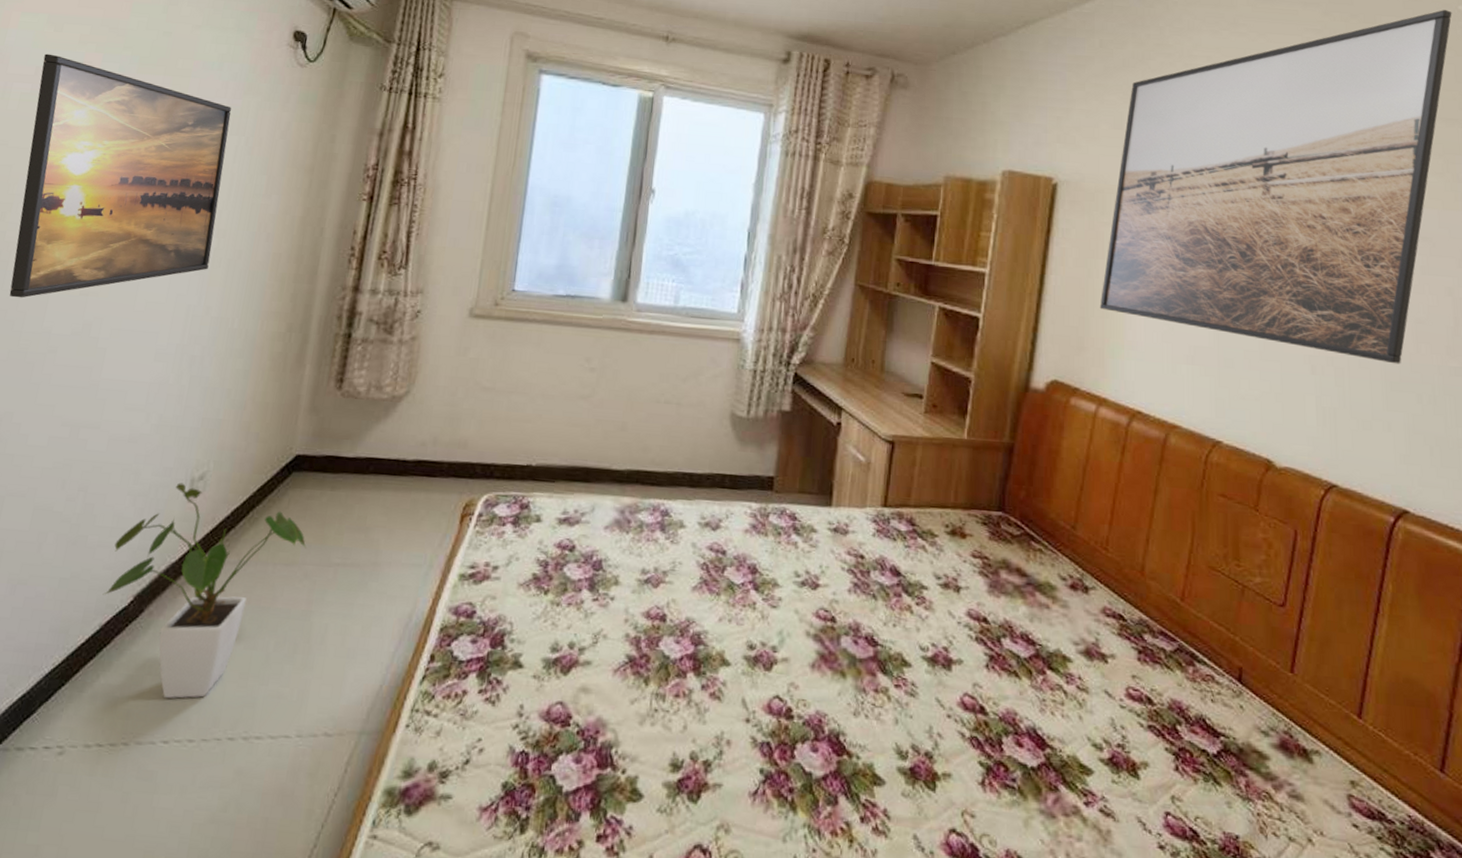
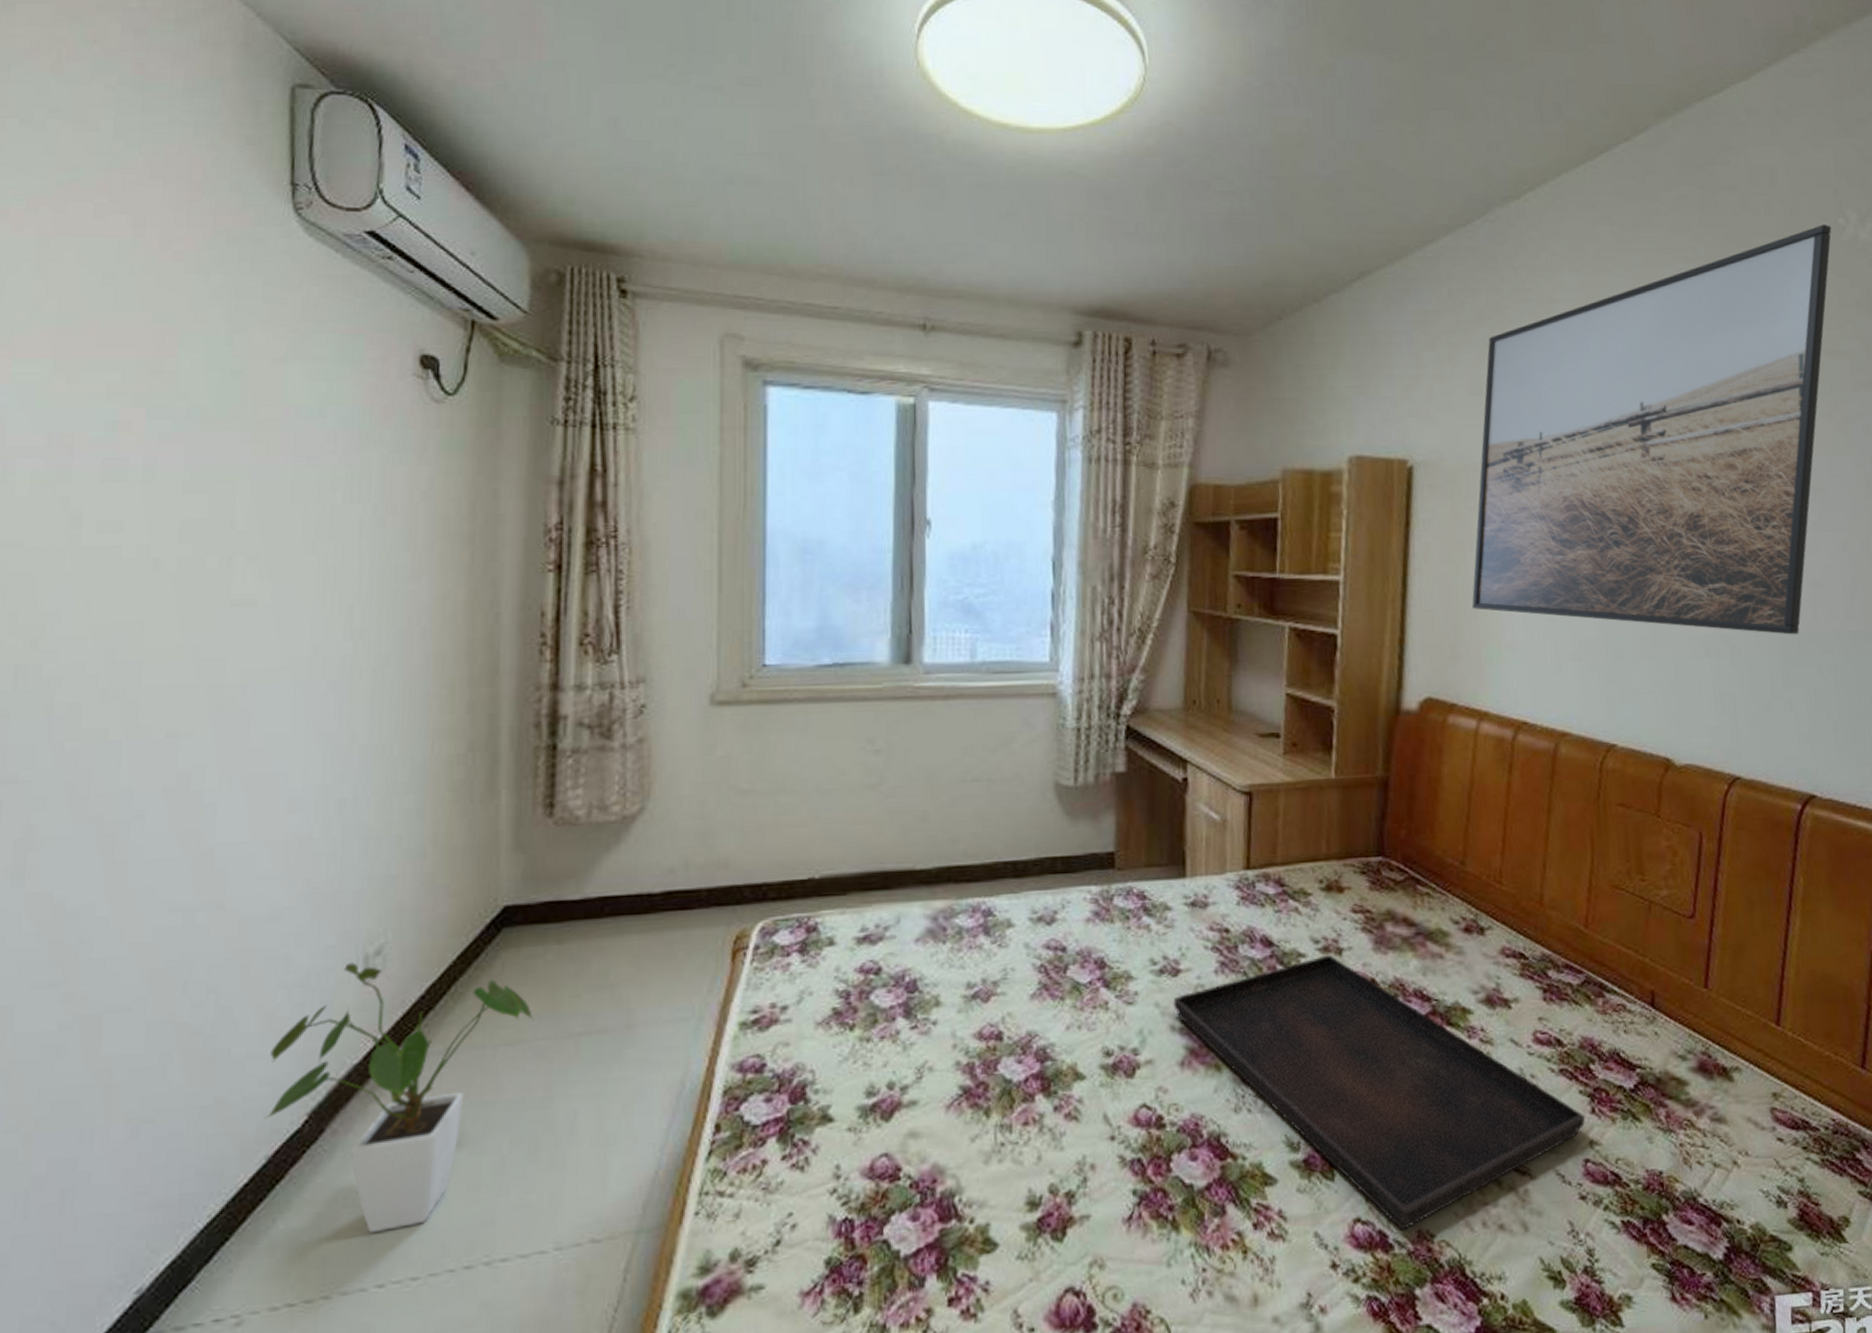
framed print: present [9,53,232,298] -> none [56,414,347,752]
serving tray: none [810,590,1170,847] -> present [1173,954,1586,1230]

